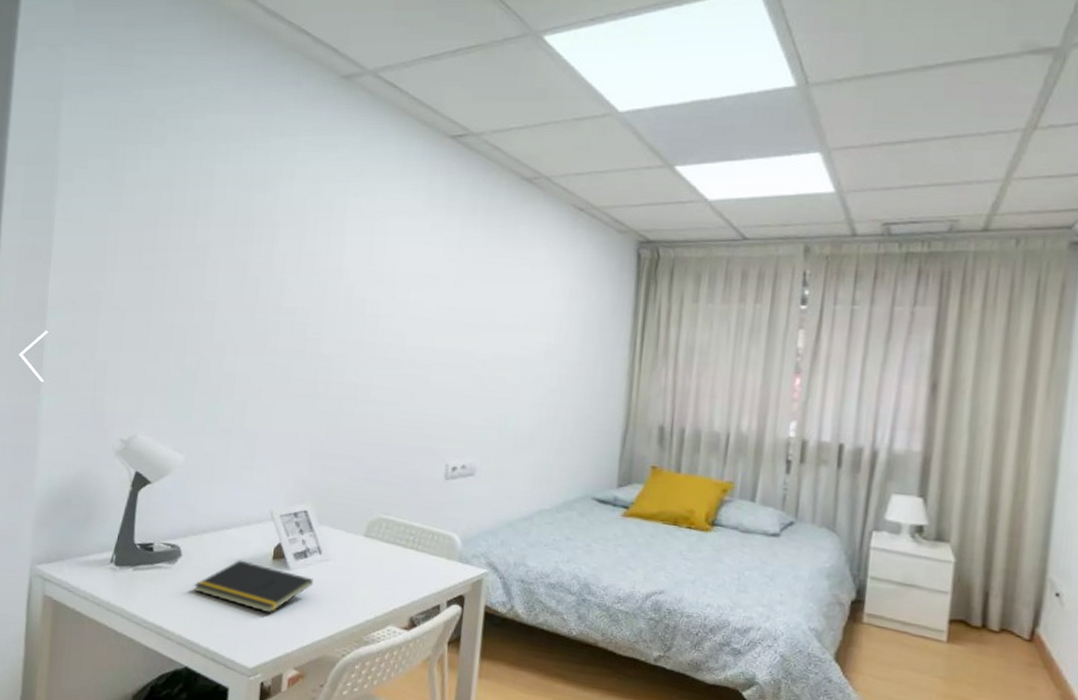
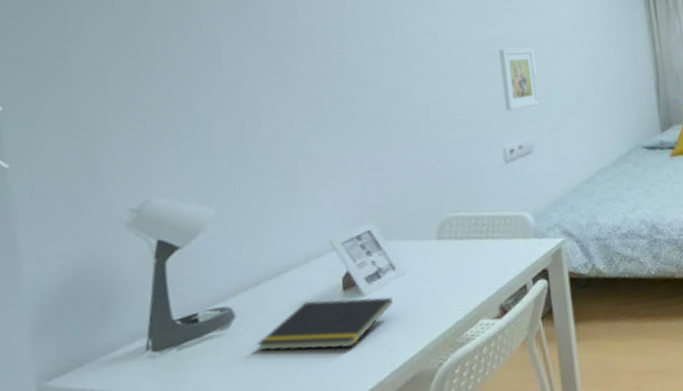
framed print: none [456,364,498,429] -> present [498,47,540,112]

